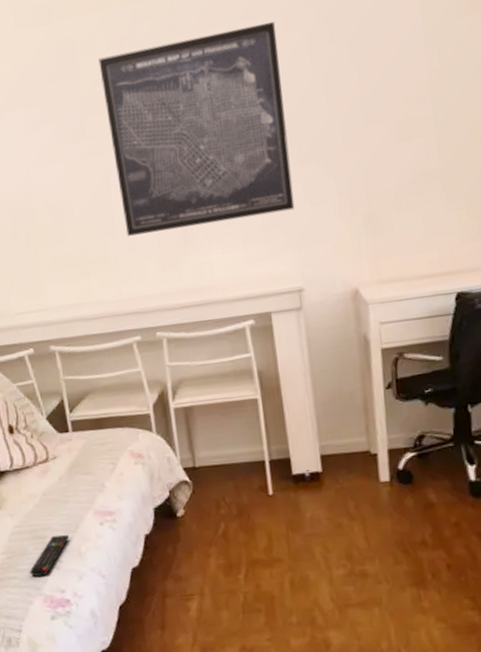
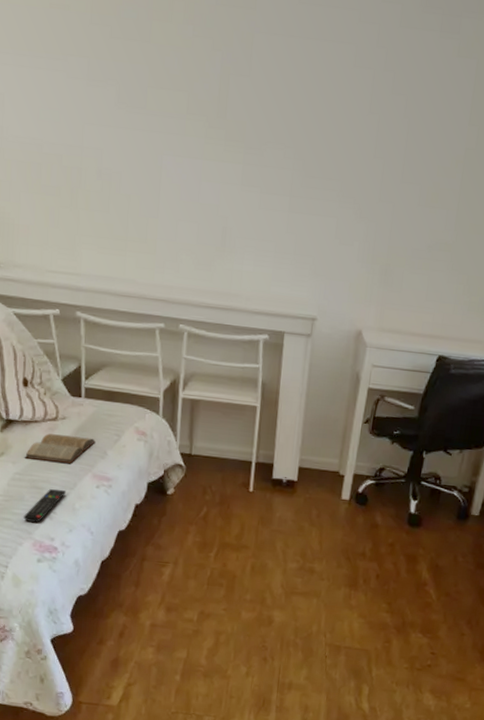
book: none [21,472,91,509] -> present [24,433,95,464]
wall art: present [98,21,295,236] -> none [168,30,347,243]

